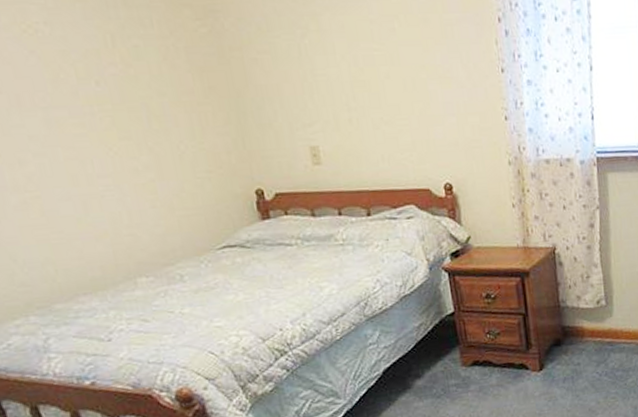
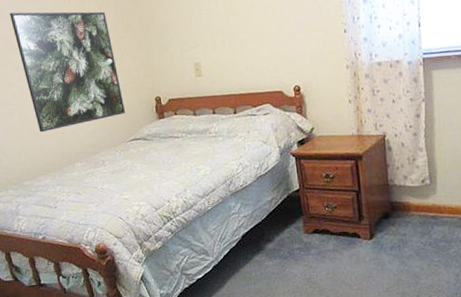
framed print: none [13,52,211,234] -> present [10,11,125,133]

